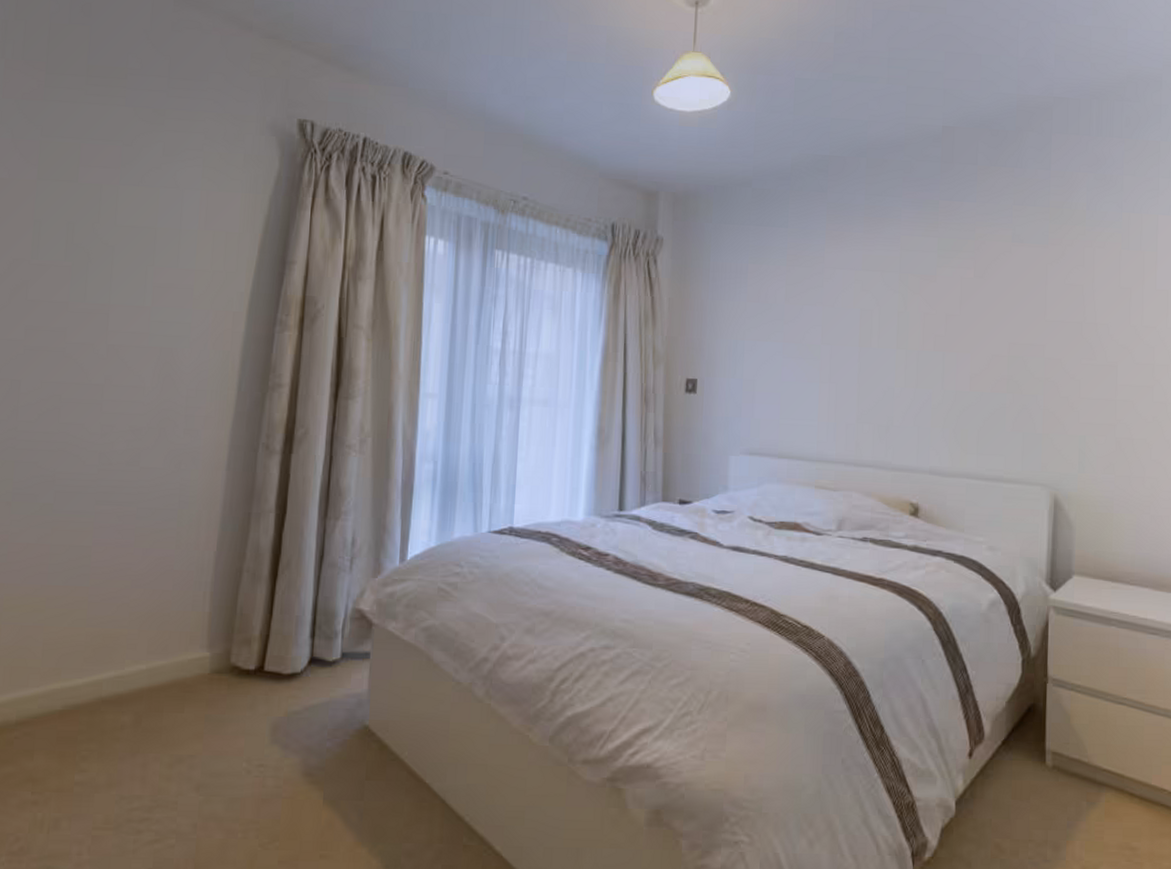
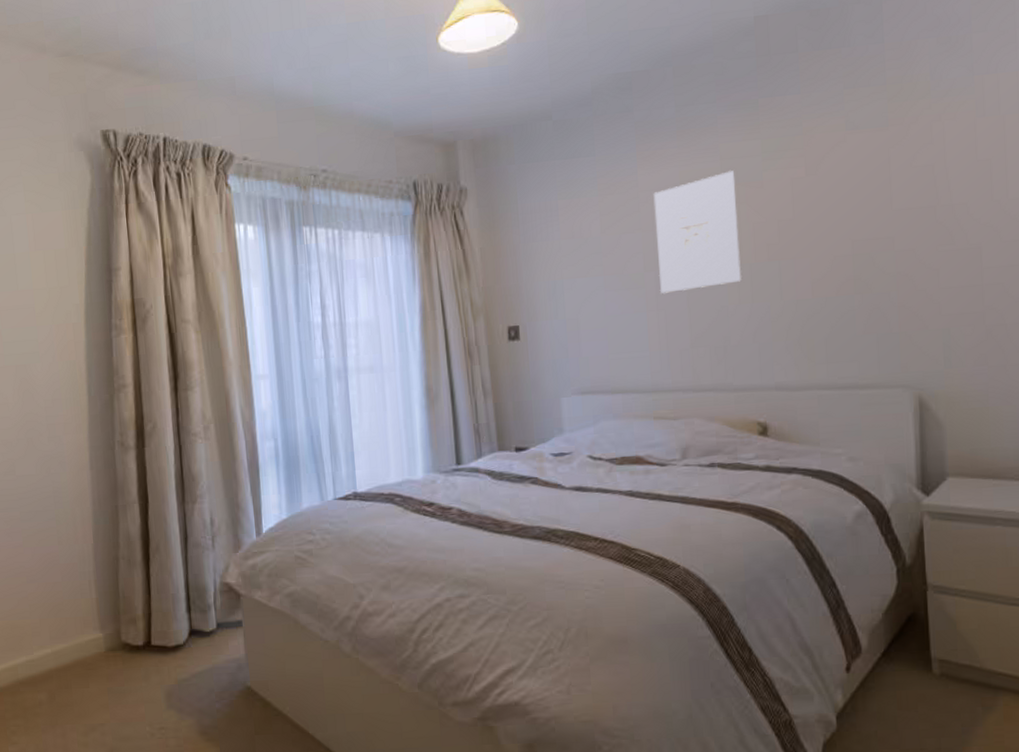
wall art: none [833,262,912,368] -> present [653,171,741,294]

